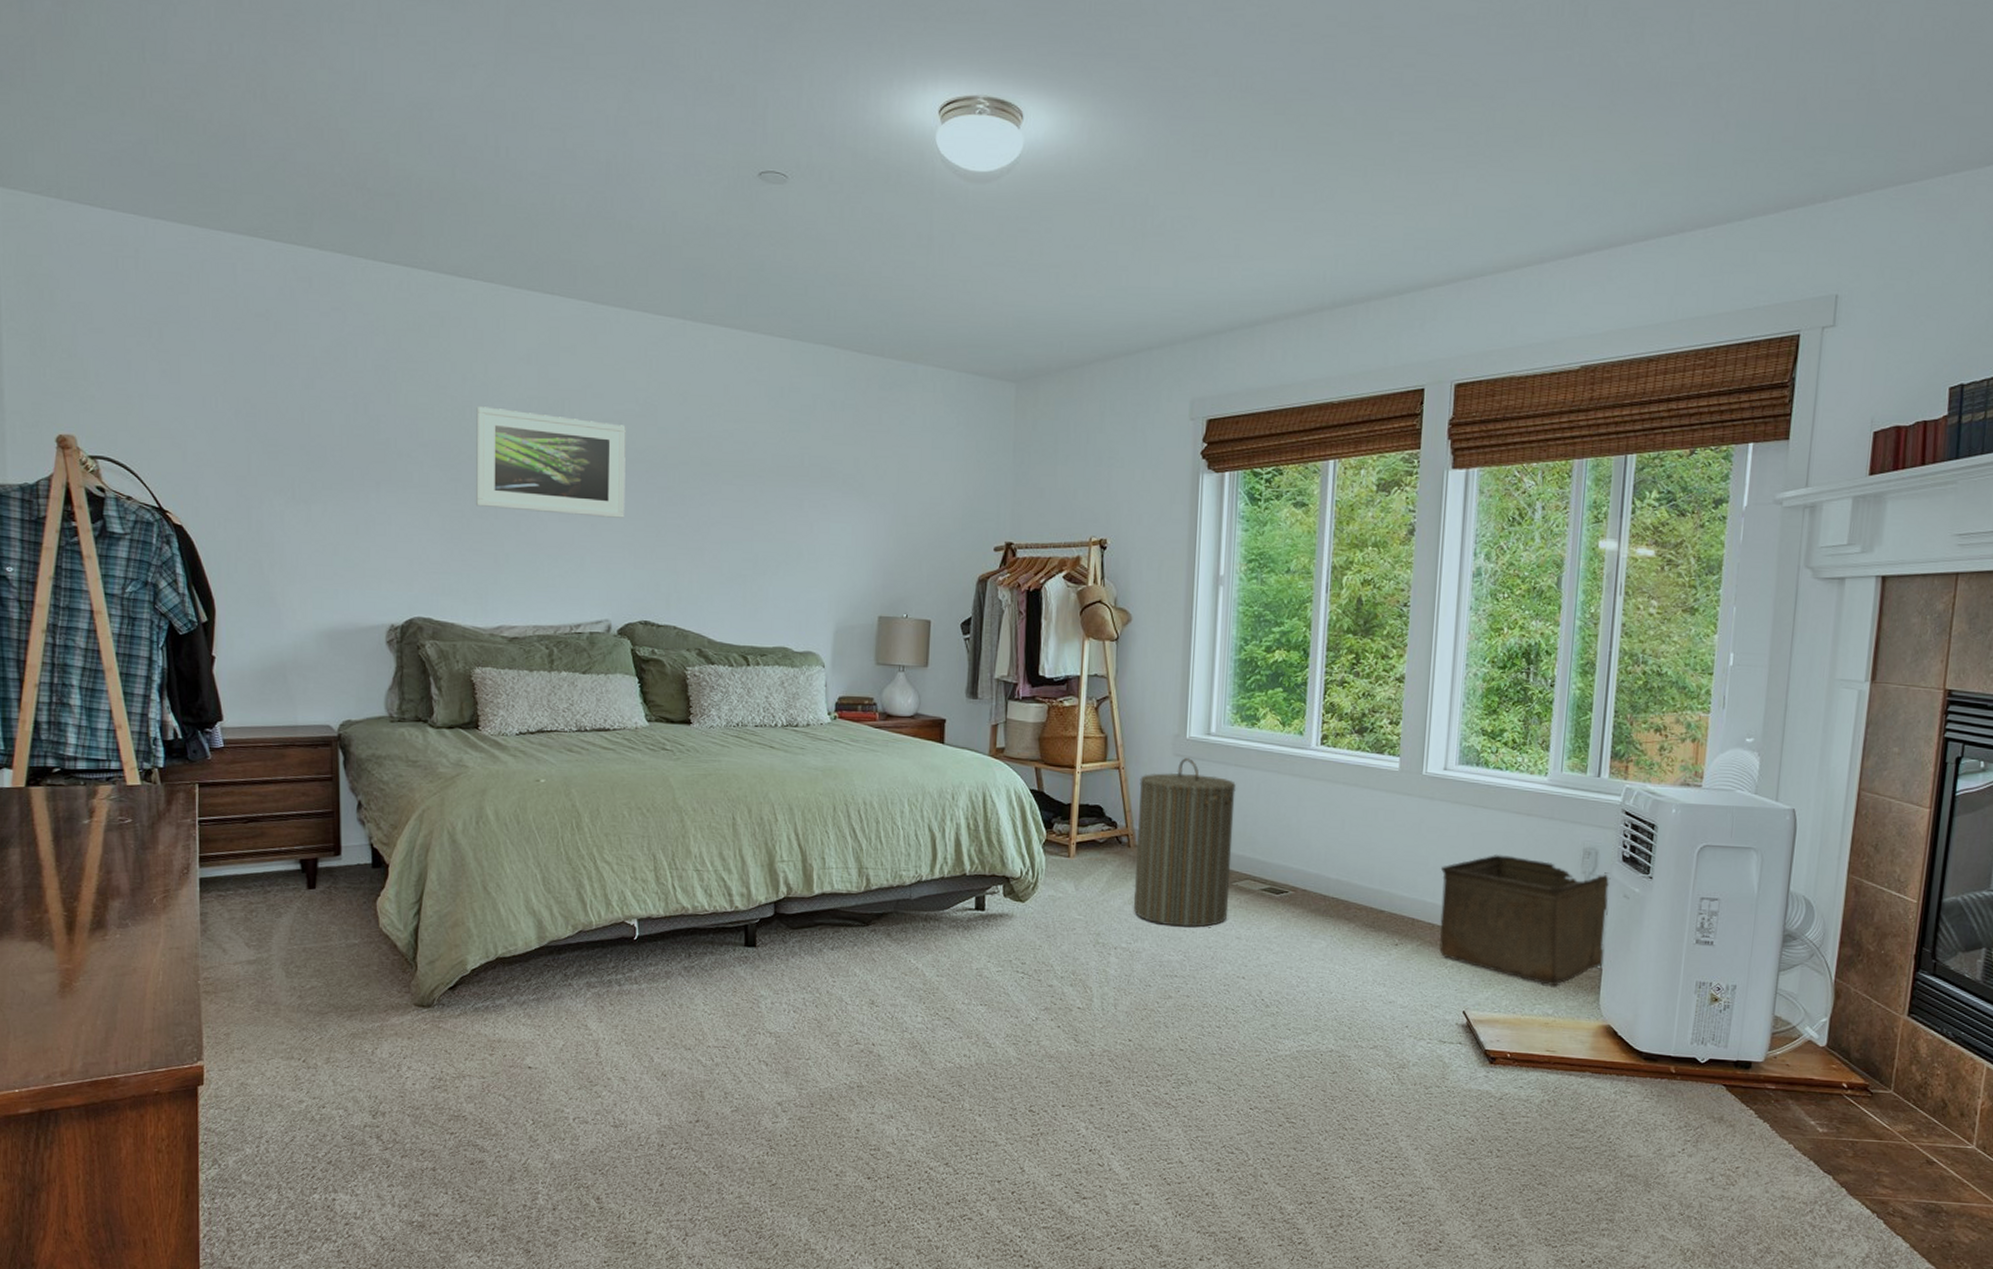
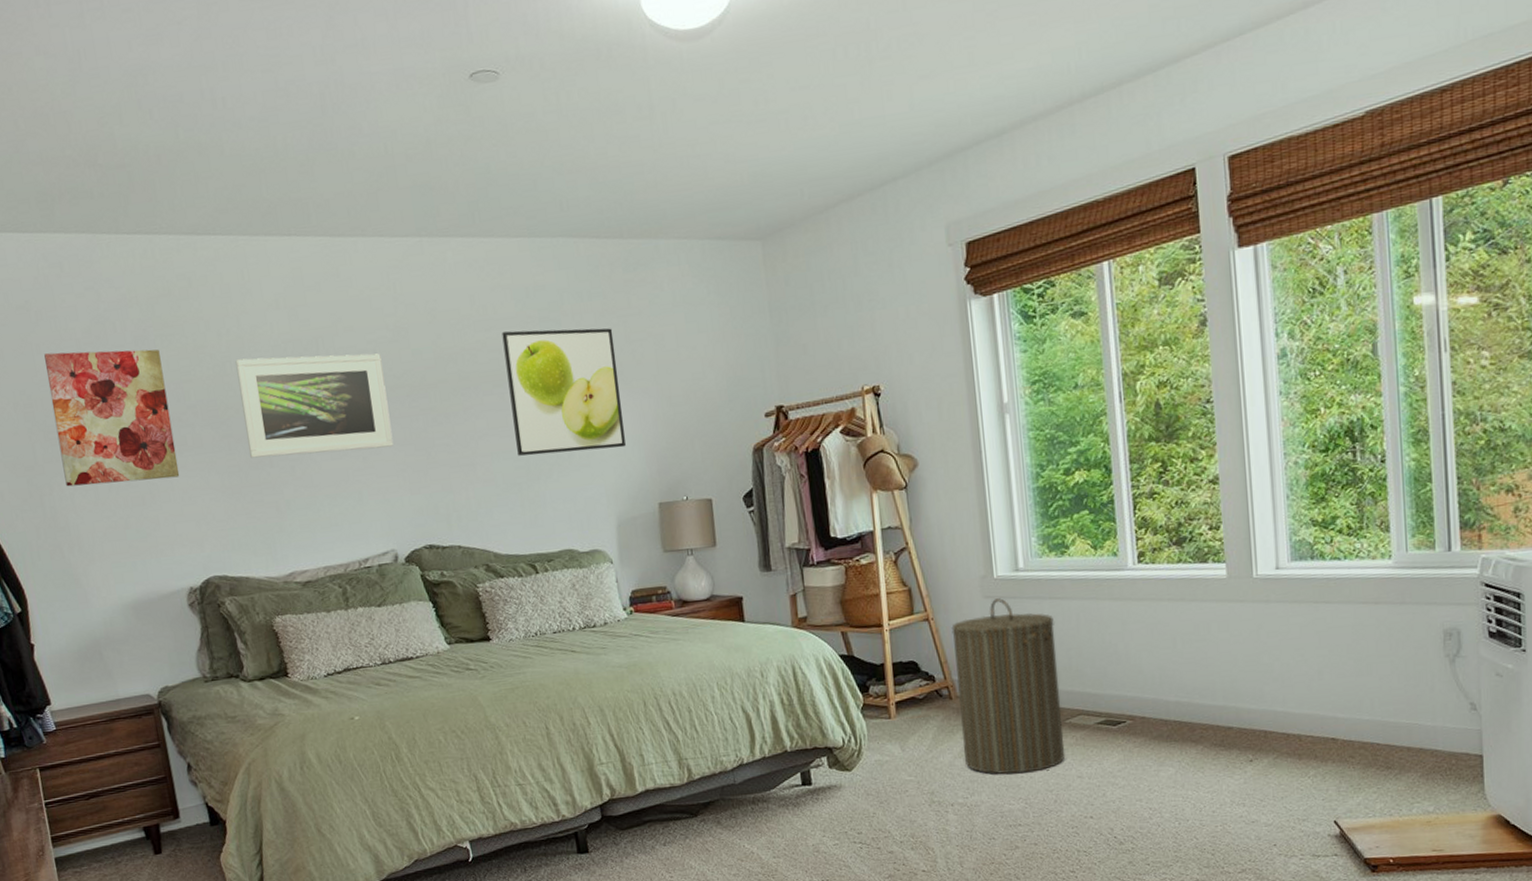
wall art: none [276,366,400,512] -> present [44,349,180,487]
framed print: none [748,426,860,557] -> present [501,328,626,456]
storage bin: present [1439,855,1611,987] -> none [1287,649,1483,782]

